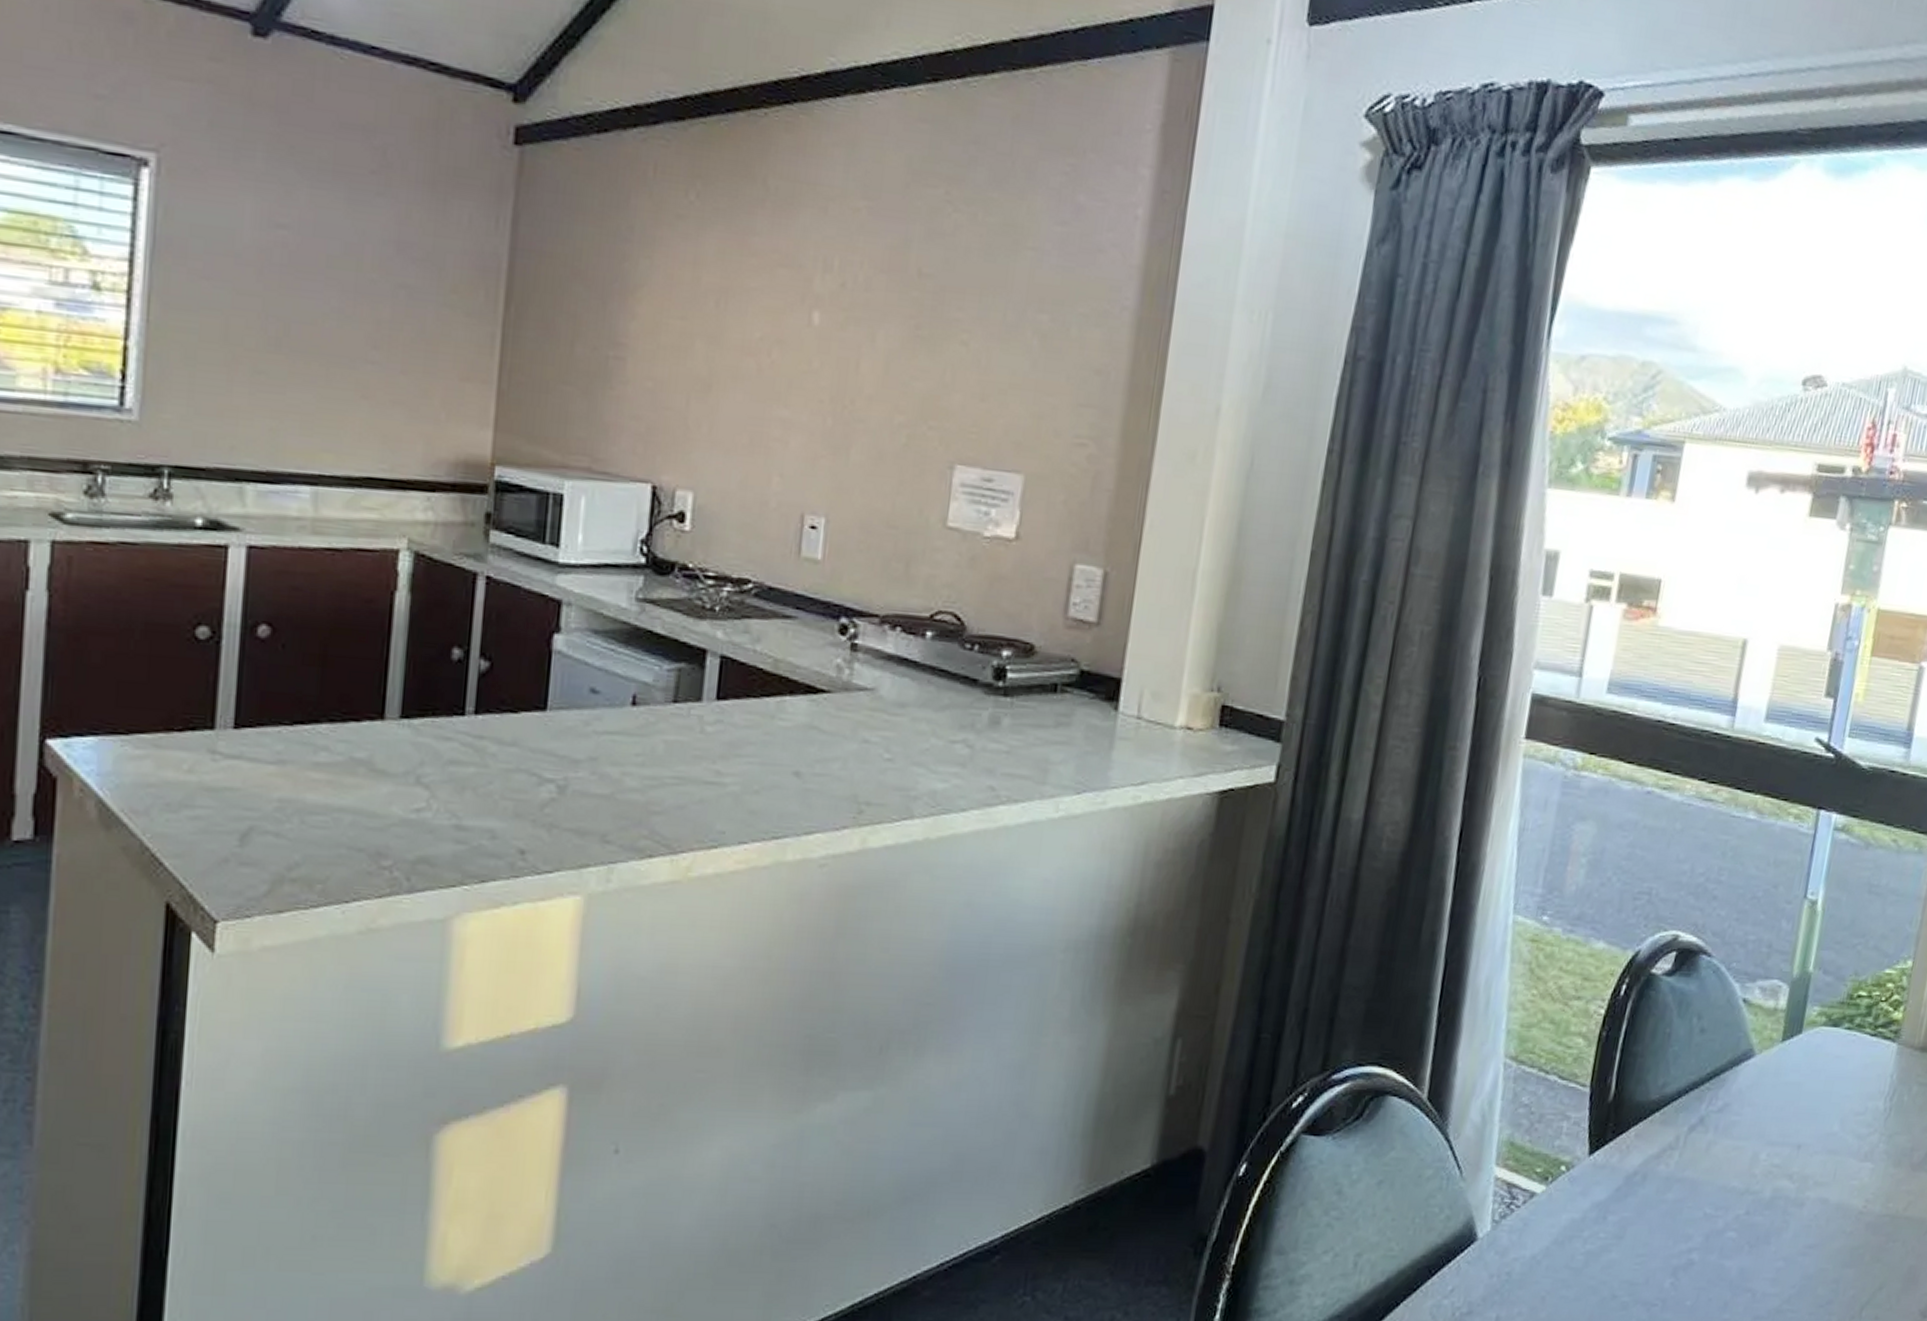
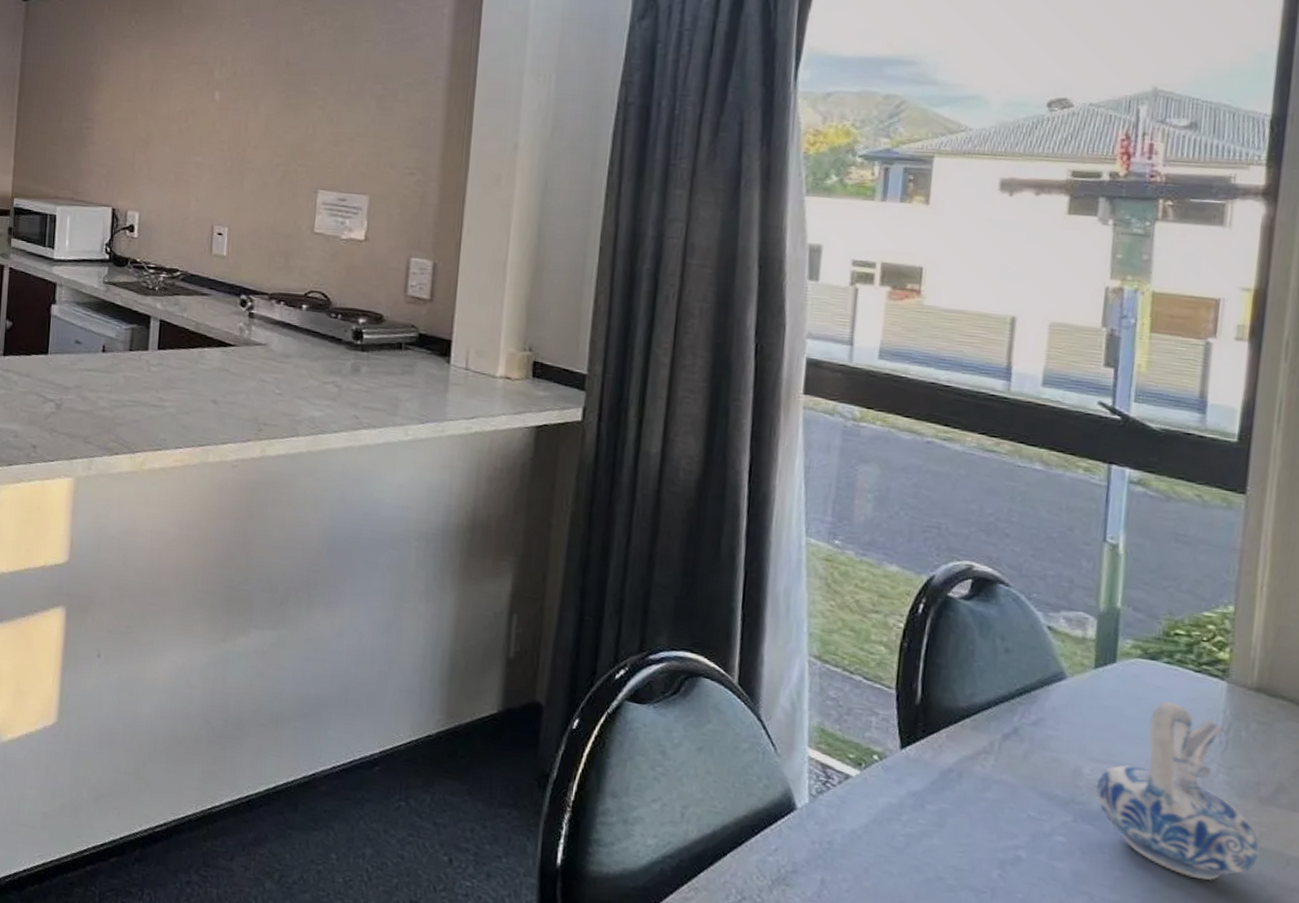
ceramic pitcher: none [1769,1071,1906,1259] -> present [1096,701,1260,880]

